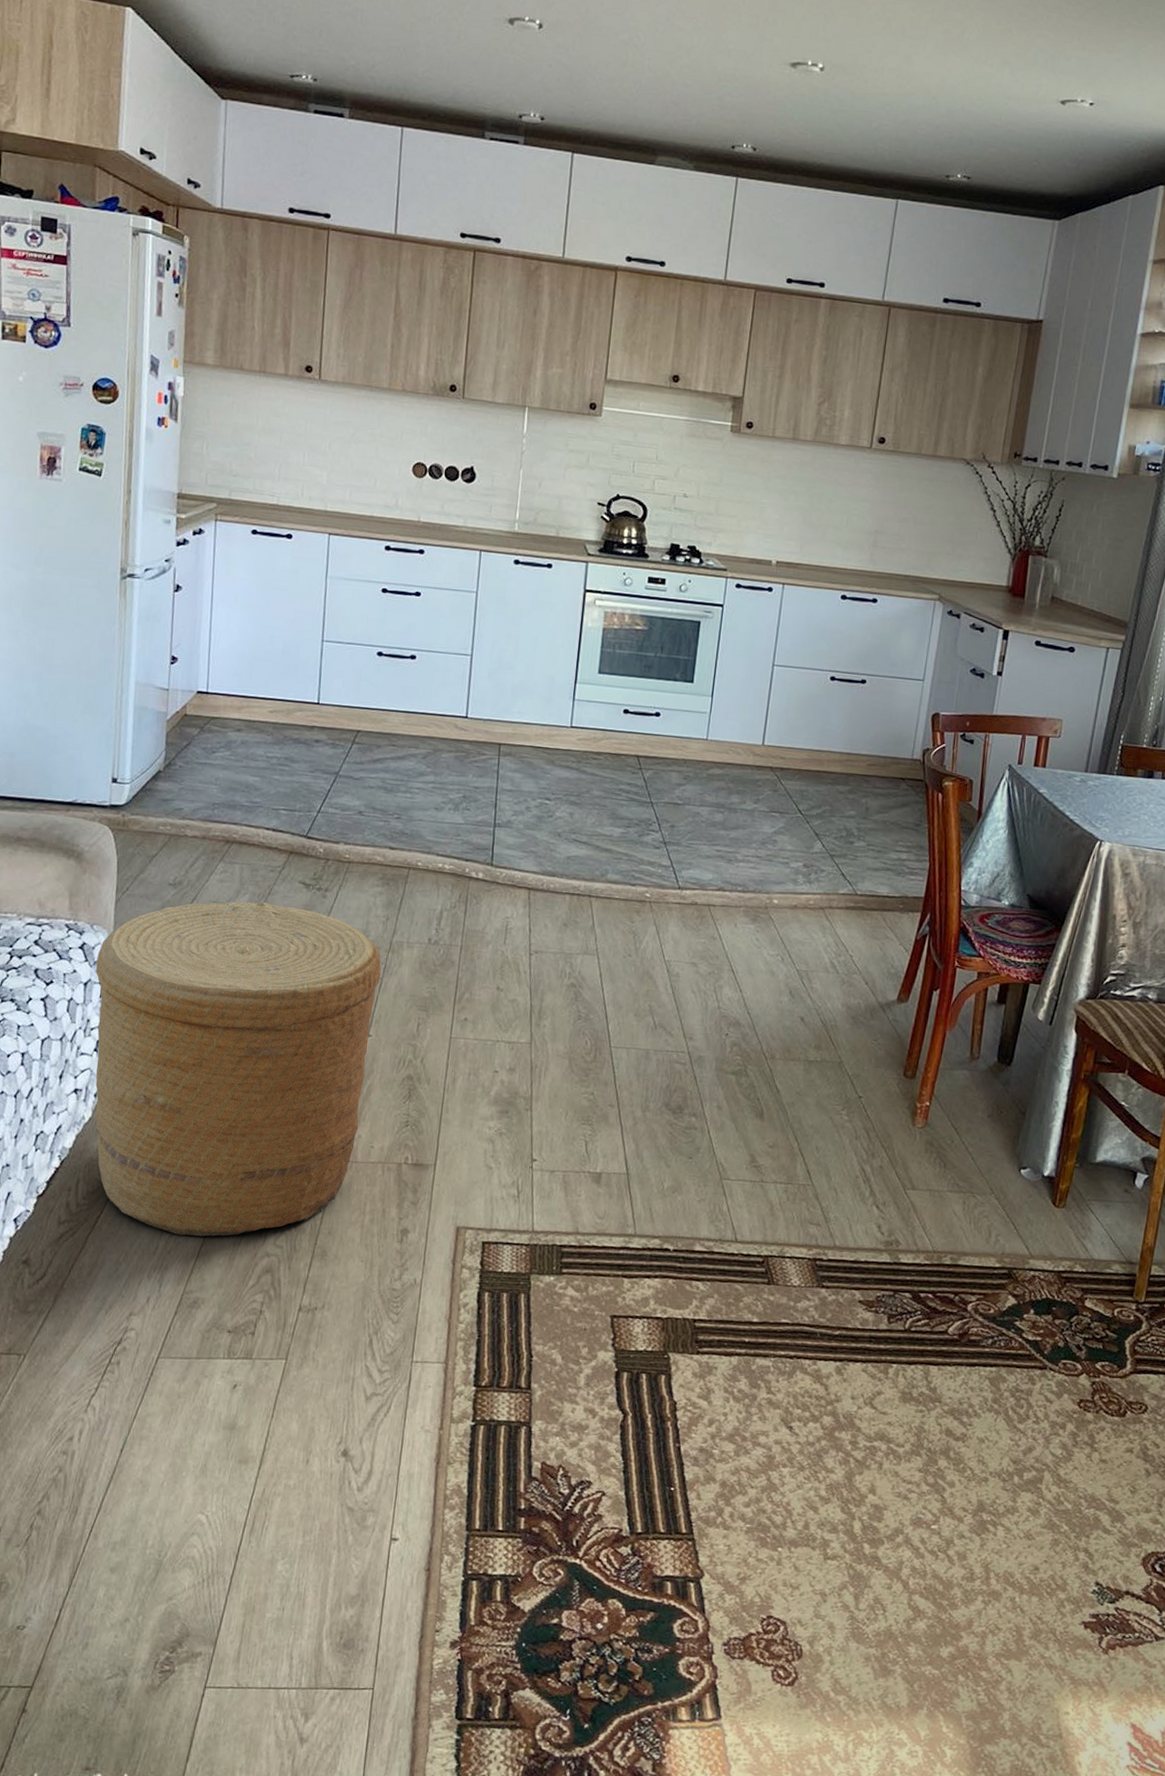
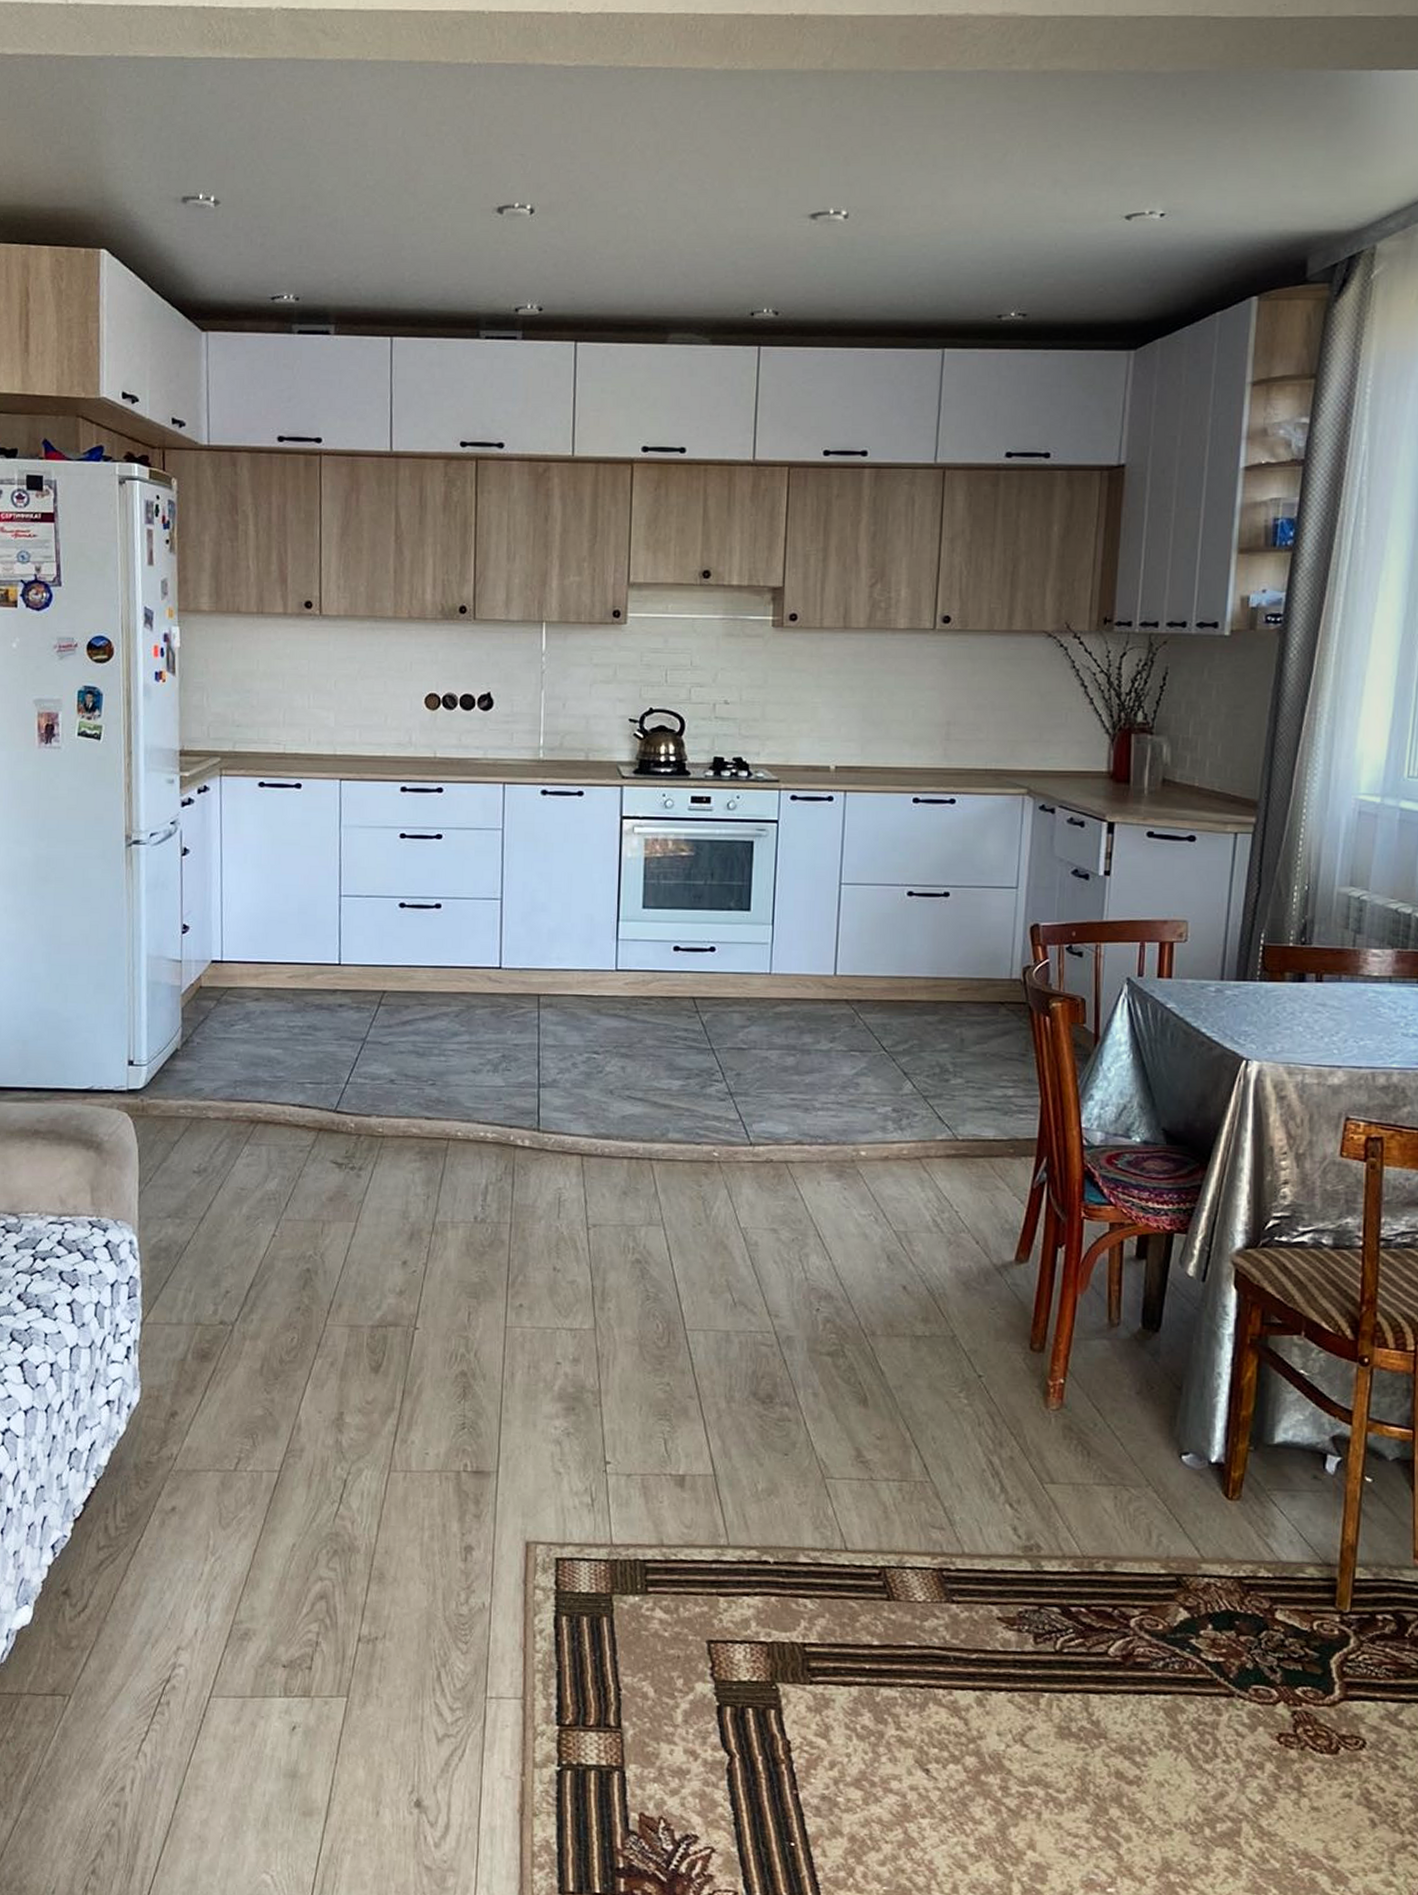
basket: present [95,901,382,1237] -> none [122,1186,425,1560]

